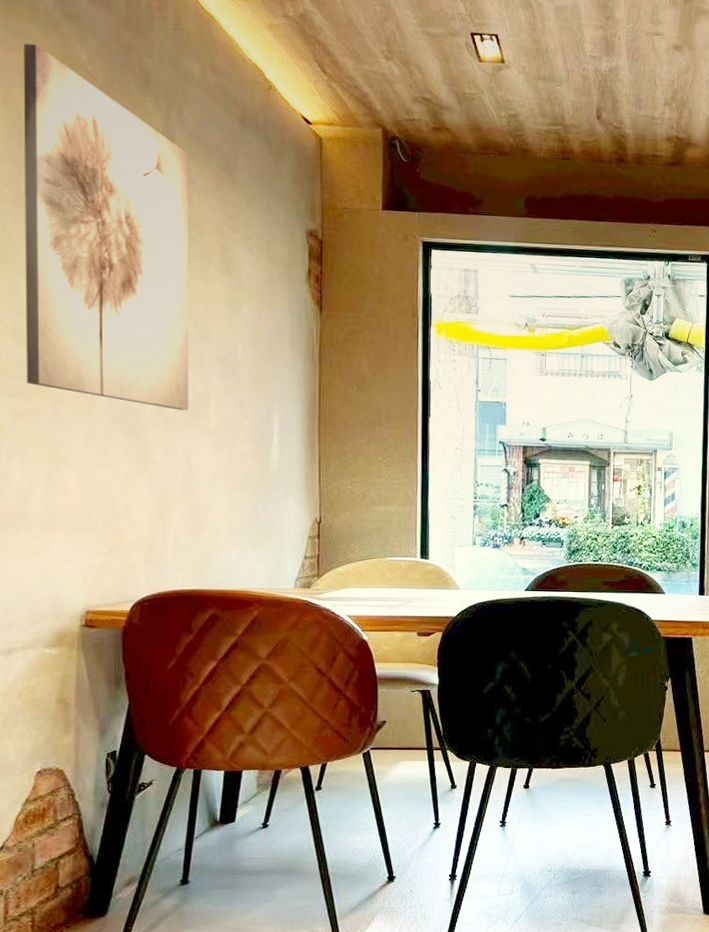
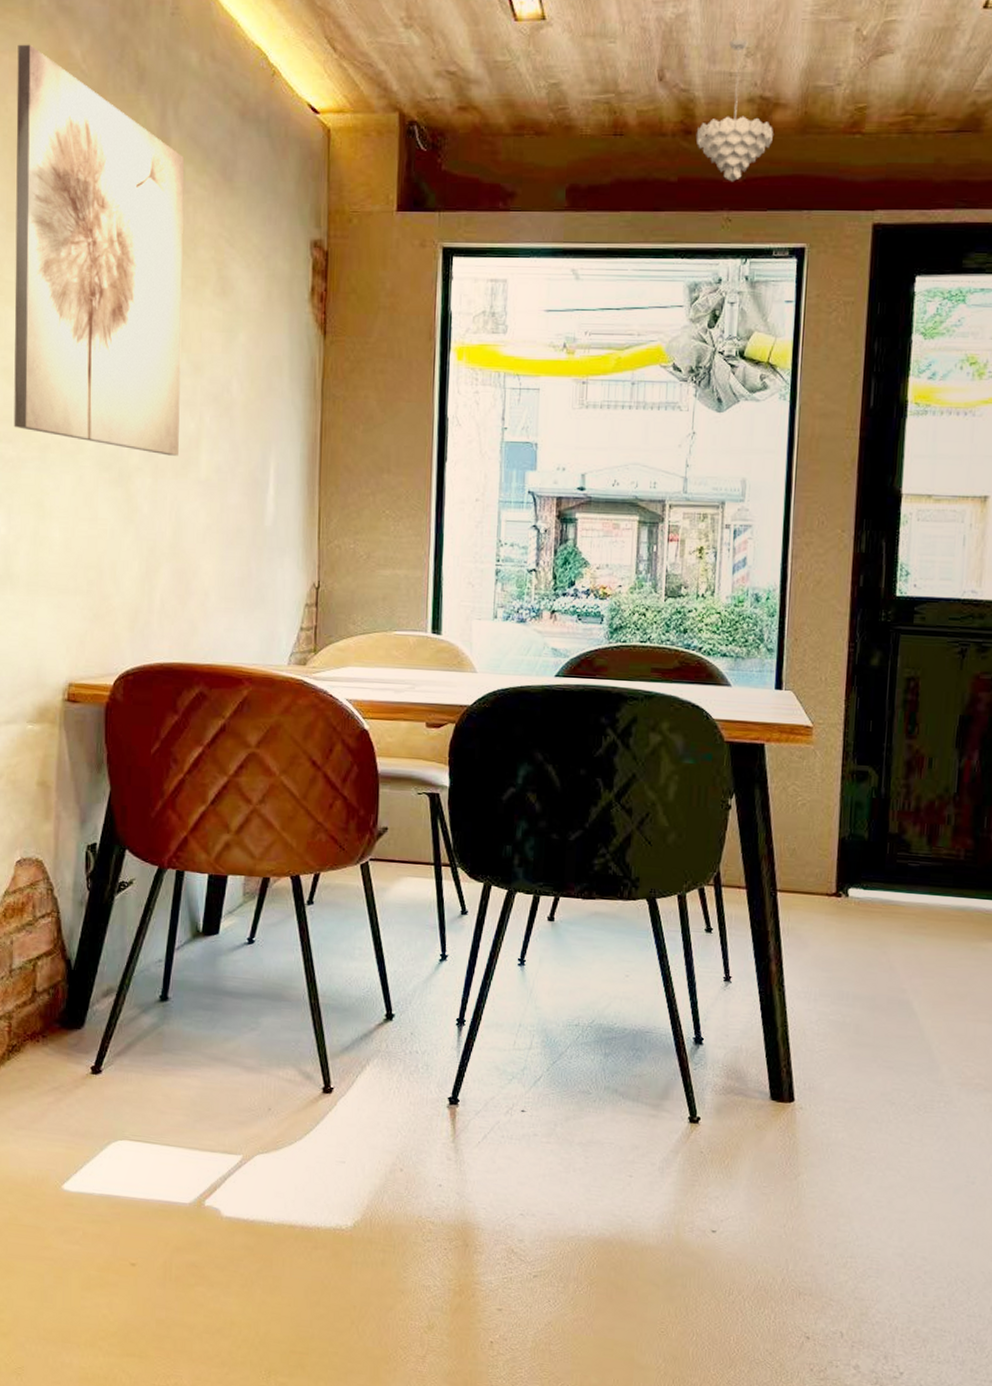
pendant light: none [627,90,687,202] -> present [695,38,773,182]

